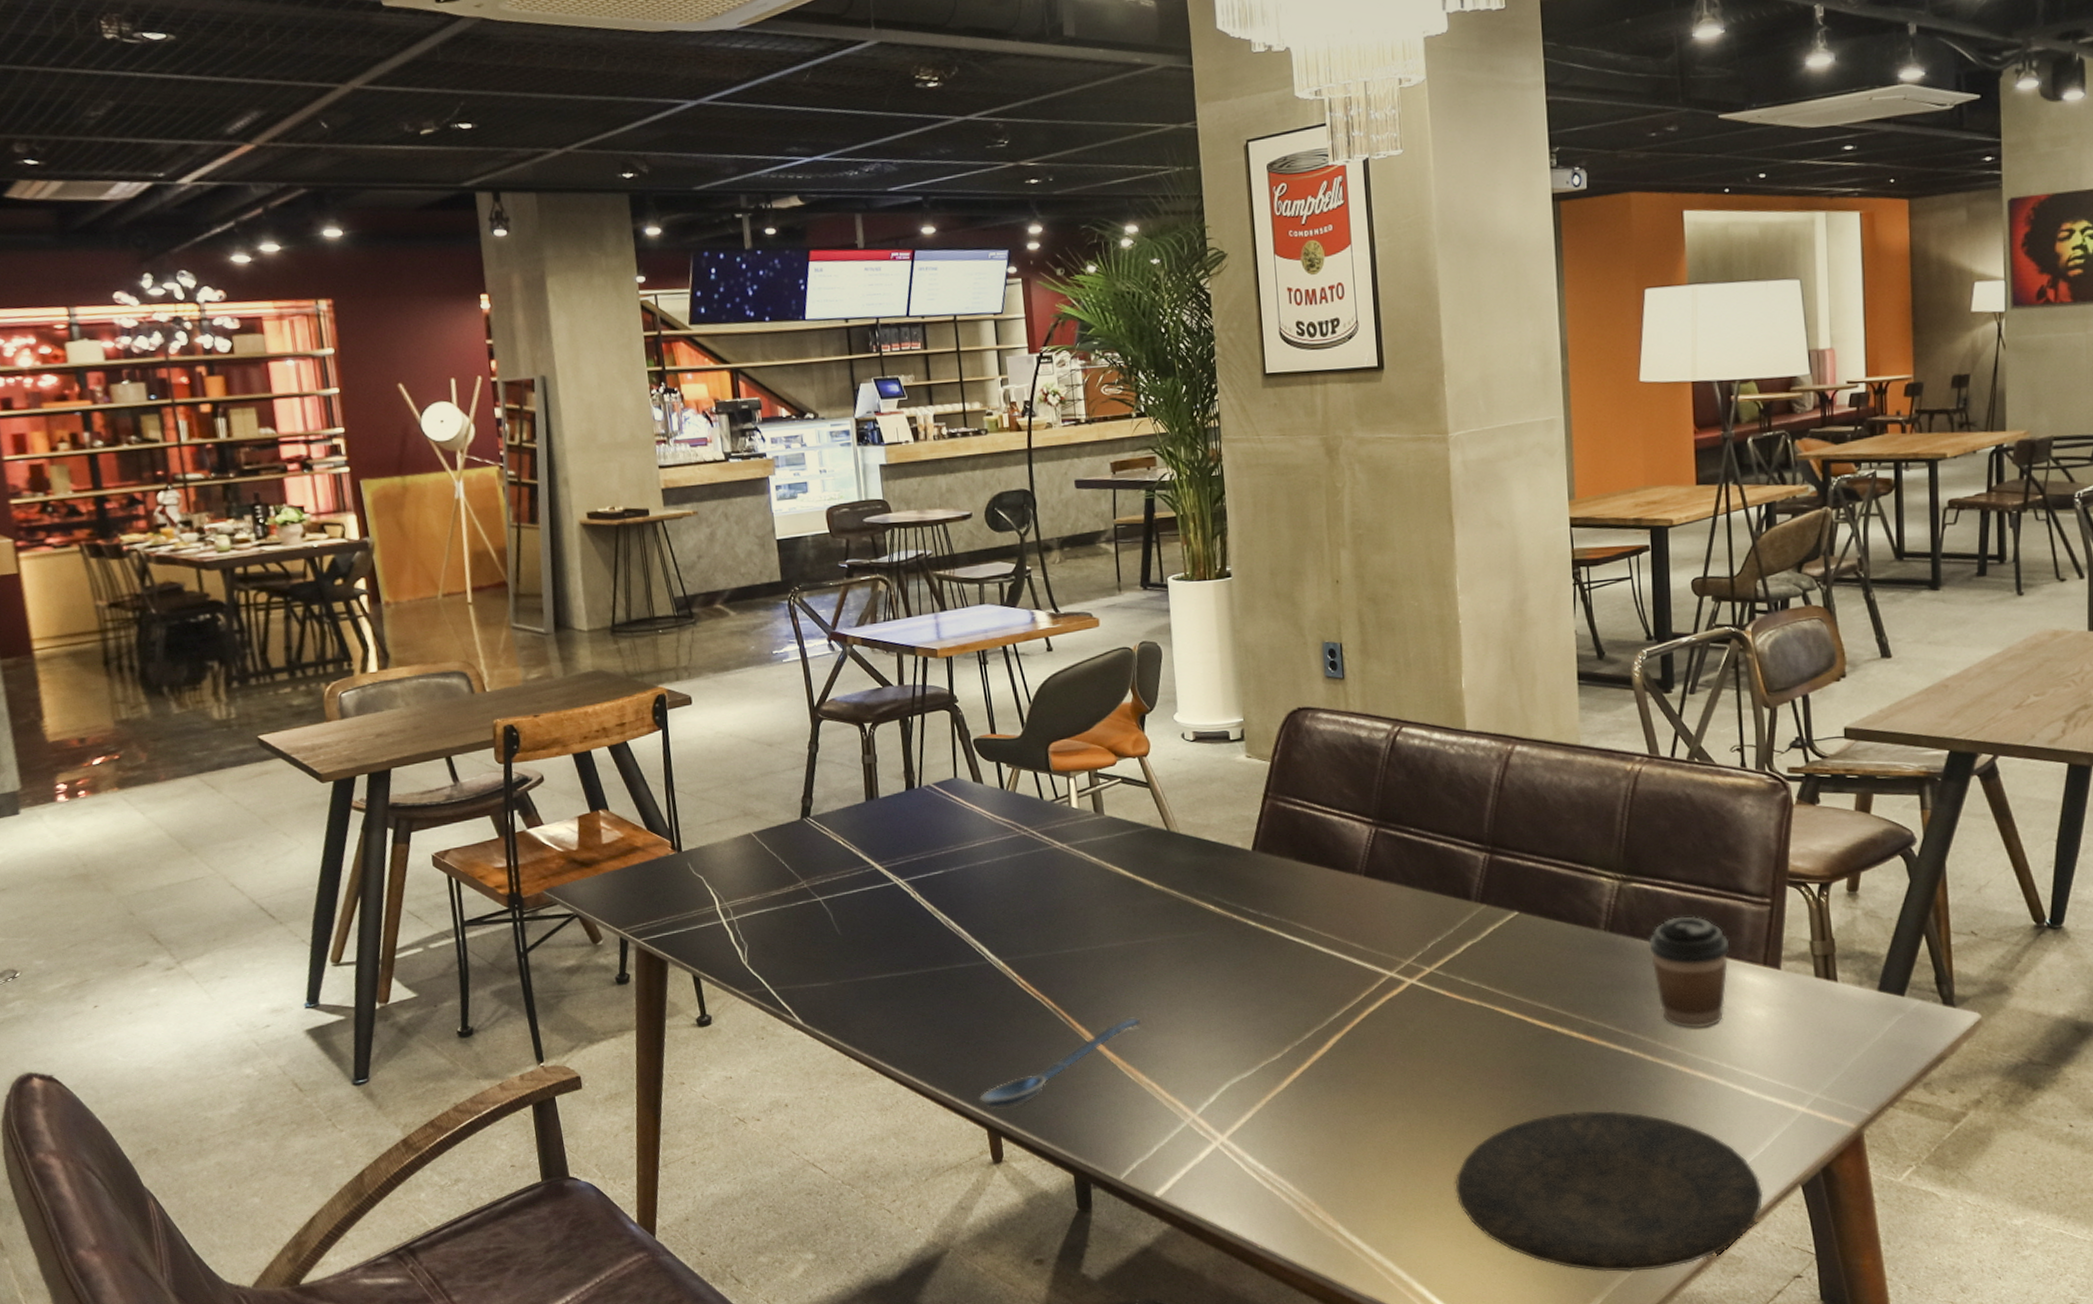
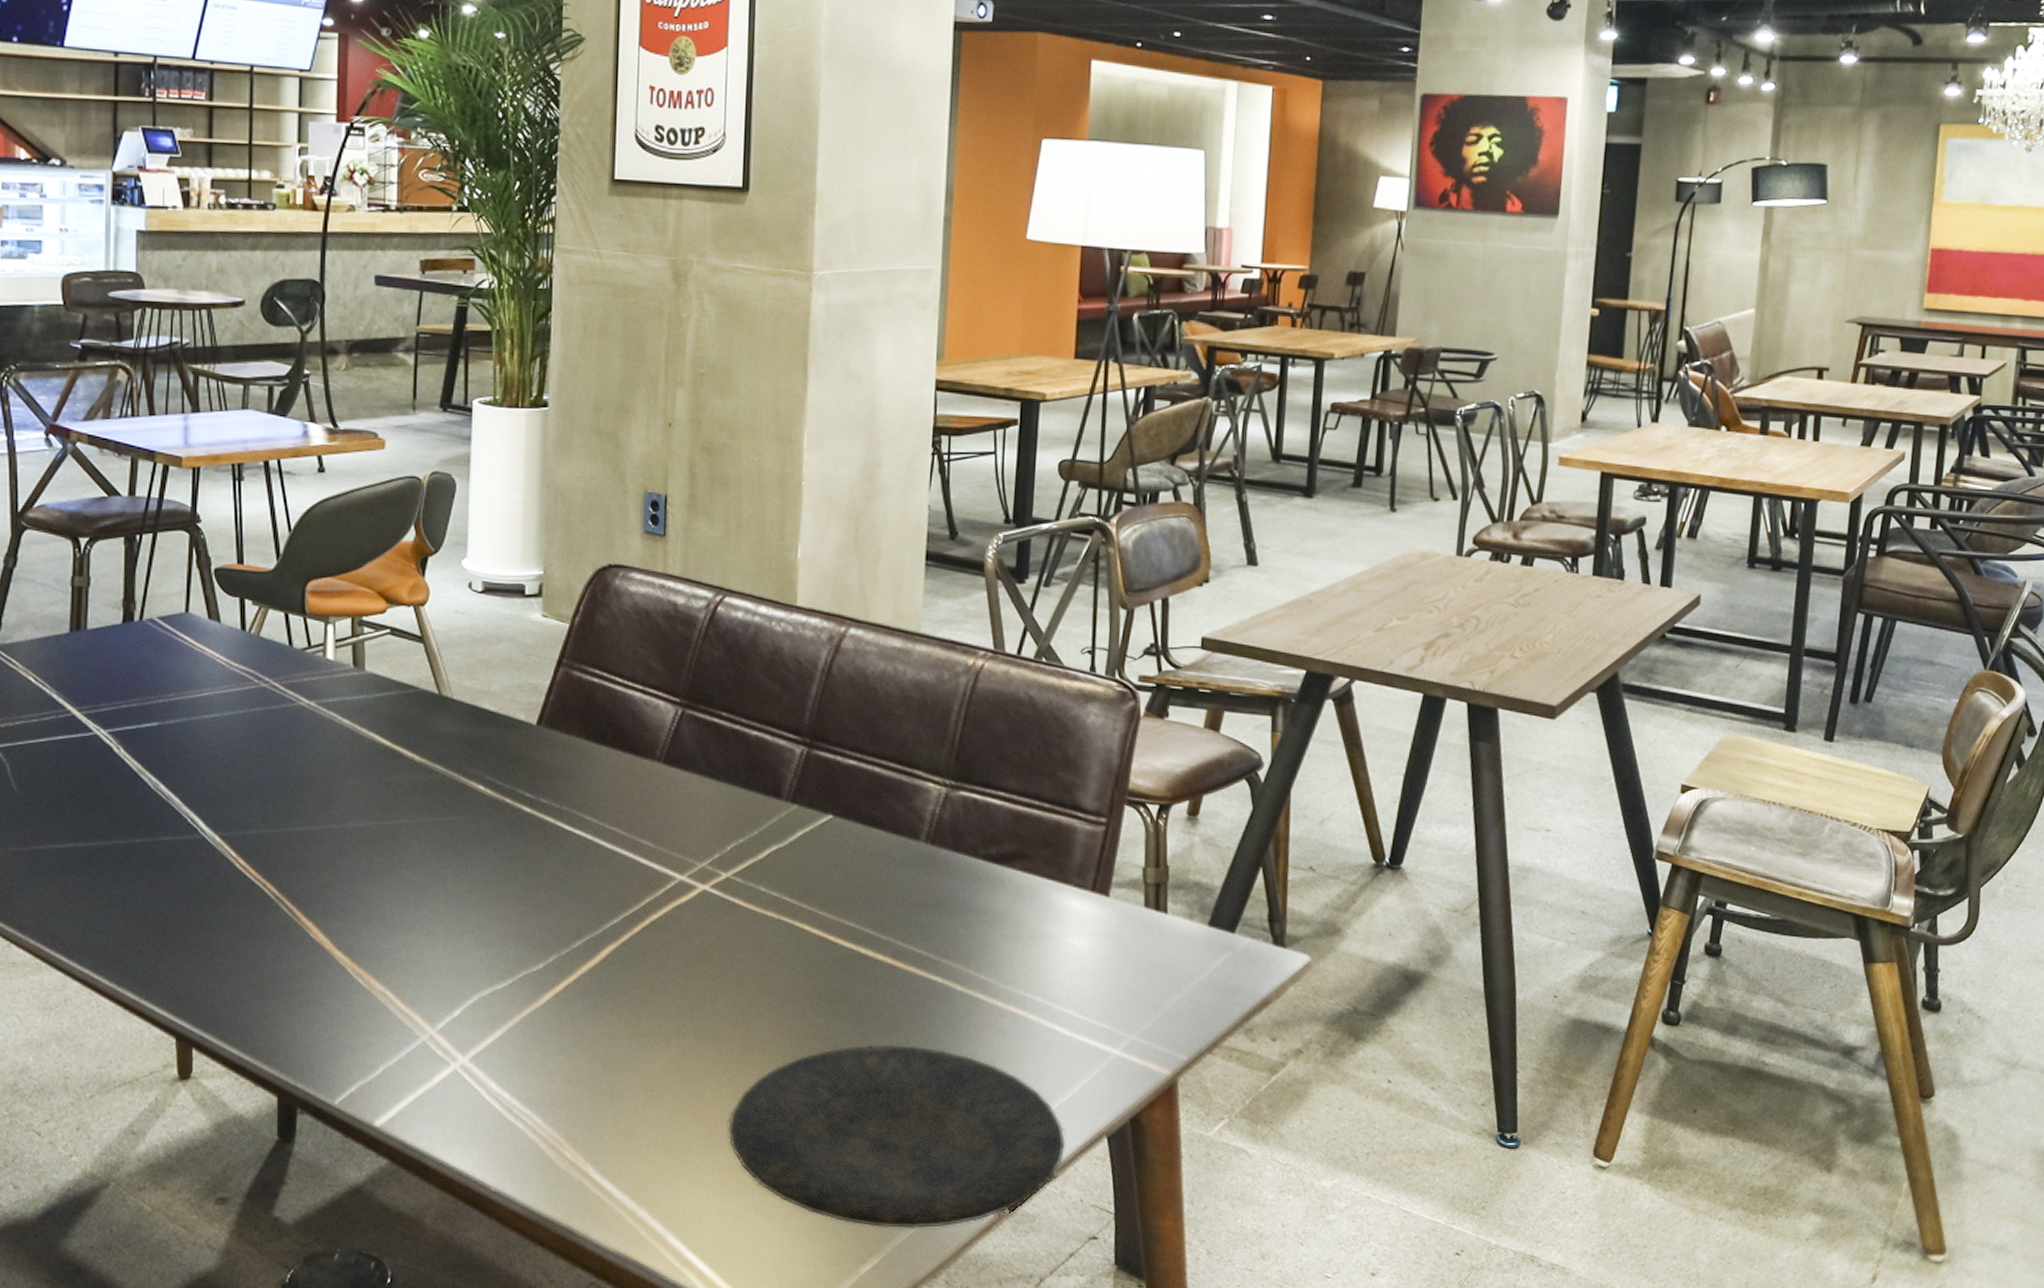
spoon: present [979,1017,1142,1109] -> none [171,912,382,1014]
coffee cup: present [1649,916,1730,1028] -> none [971,832,1059,957]

